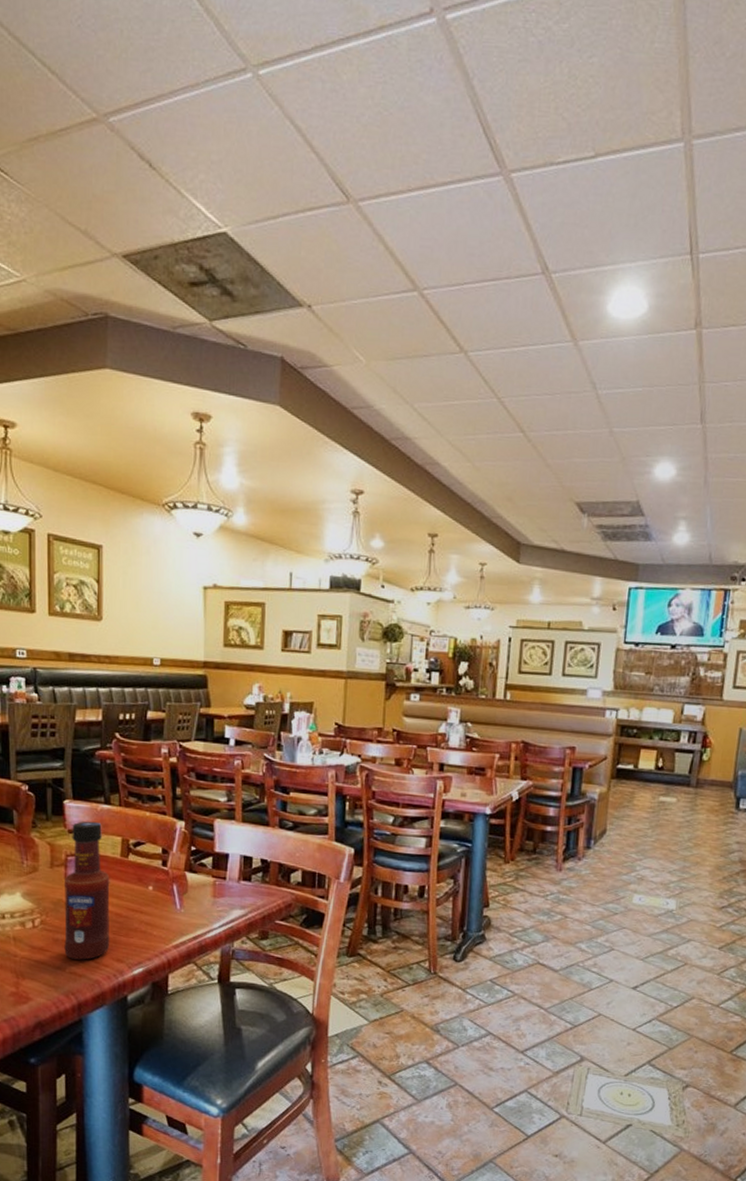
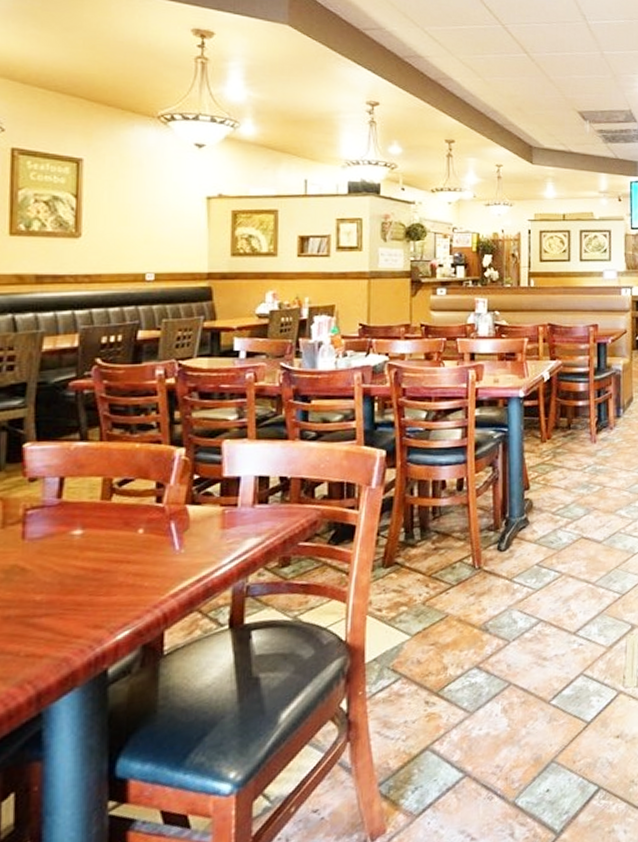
tabasco sauce: present [64,821,110,960] -> none [18,463,86,638]

